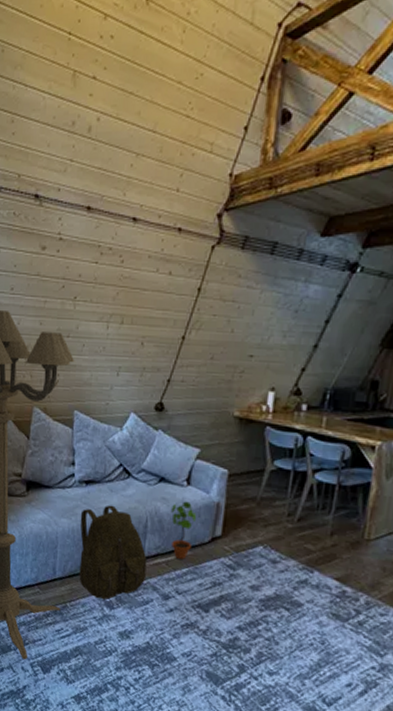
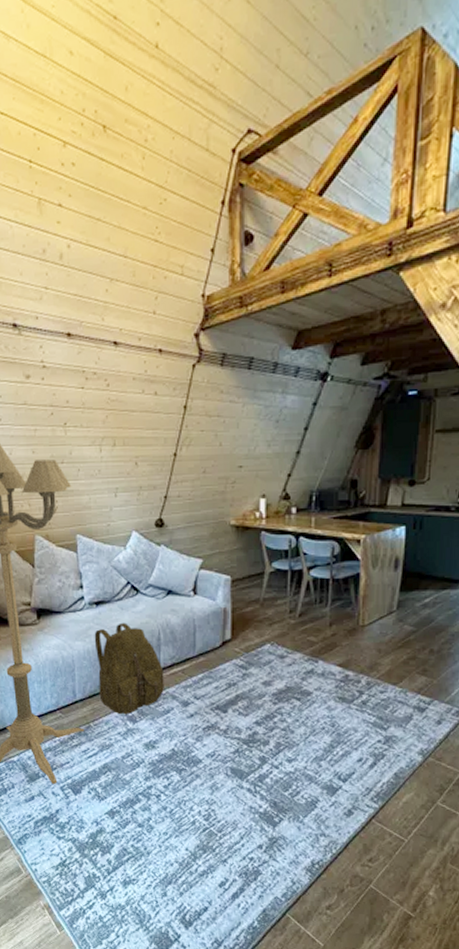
potted plant: present [170,501,197,559] -> none [181,610,206,666]

